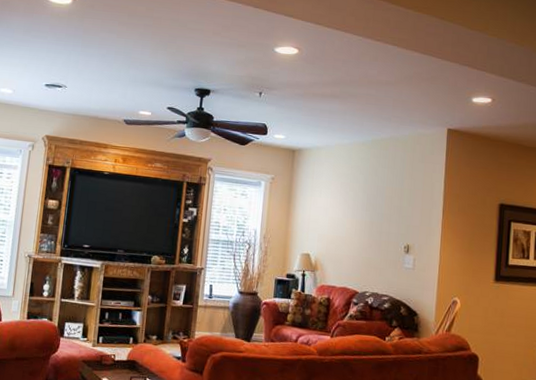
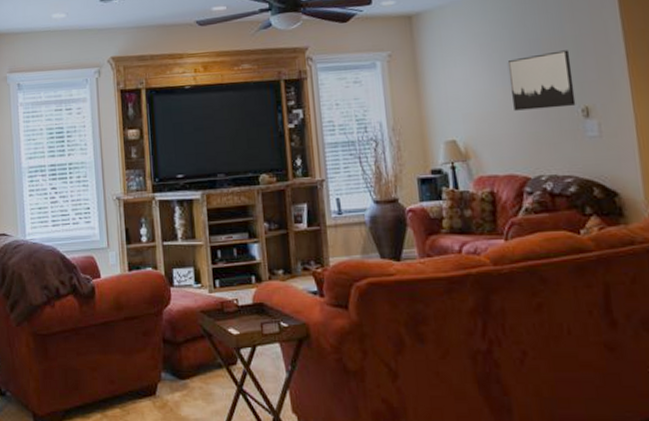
wall art: none [356,199,404,243] -> present [507,50,576,111]

